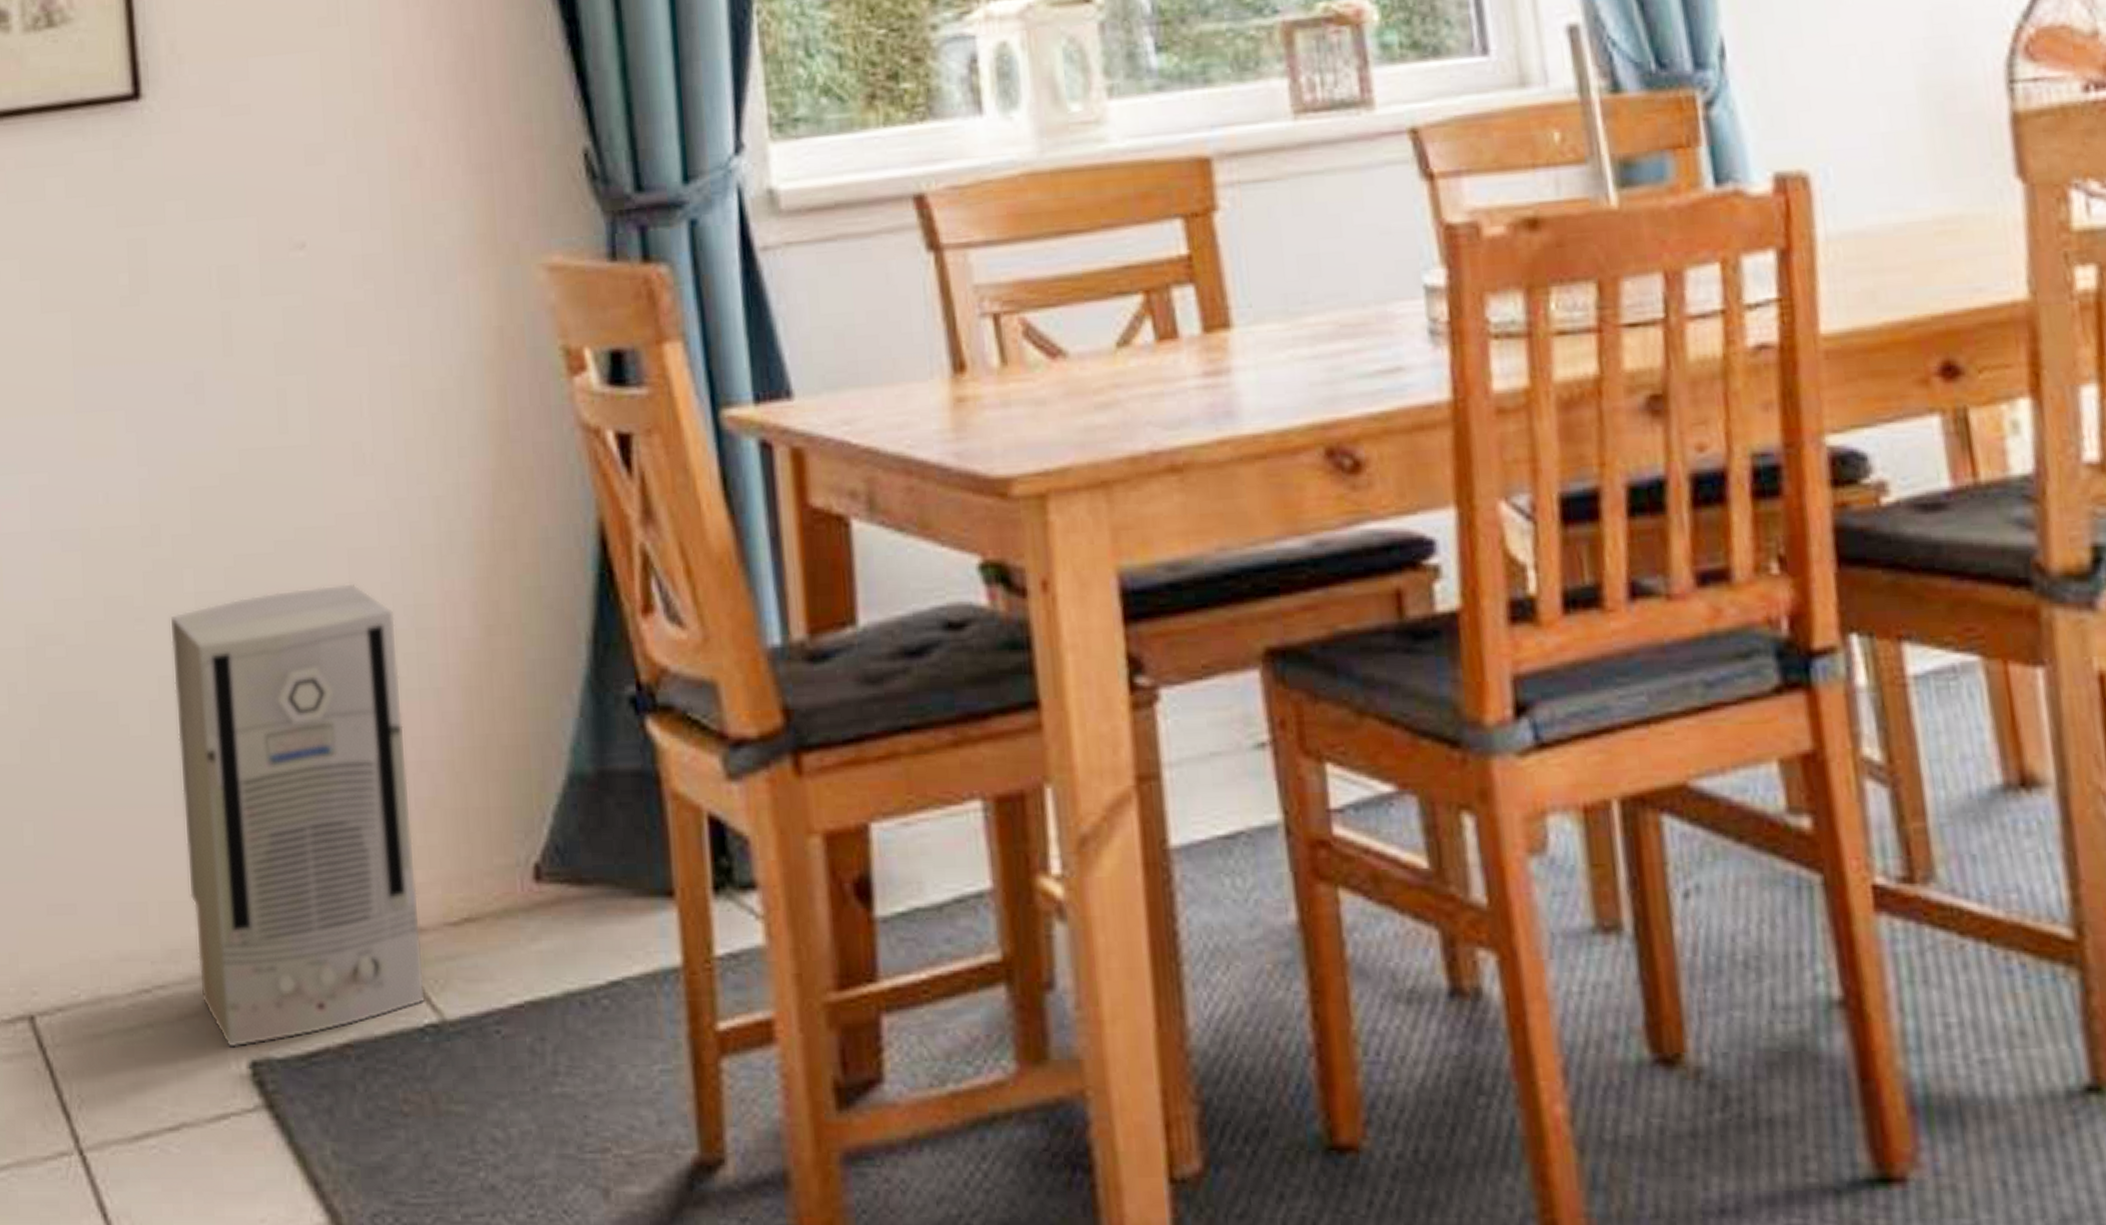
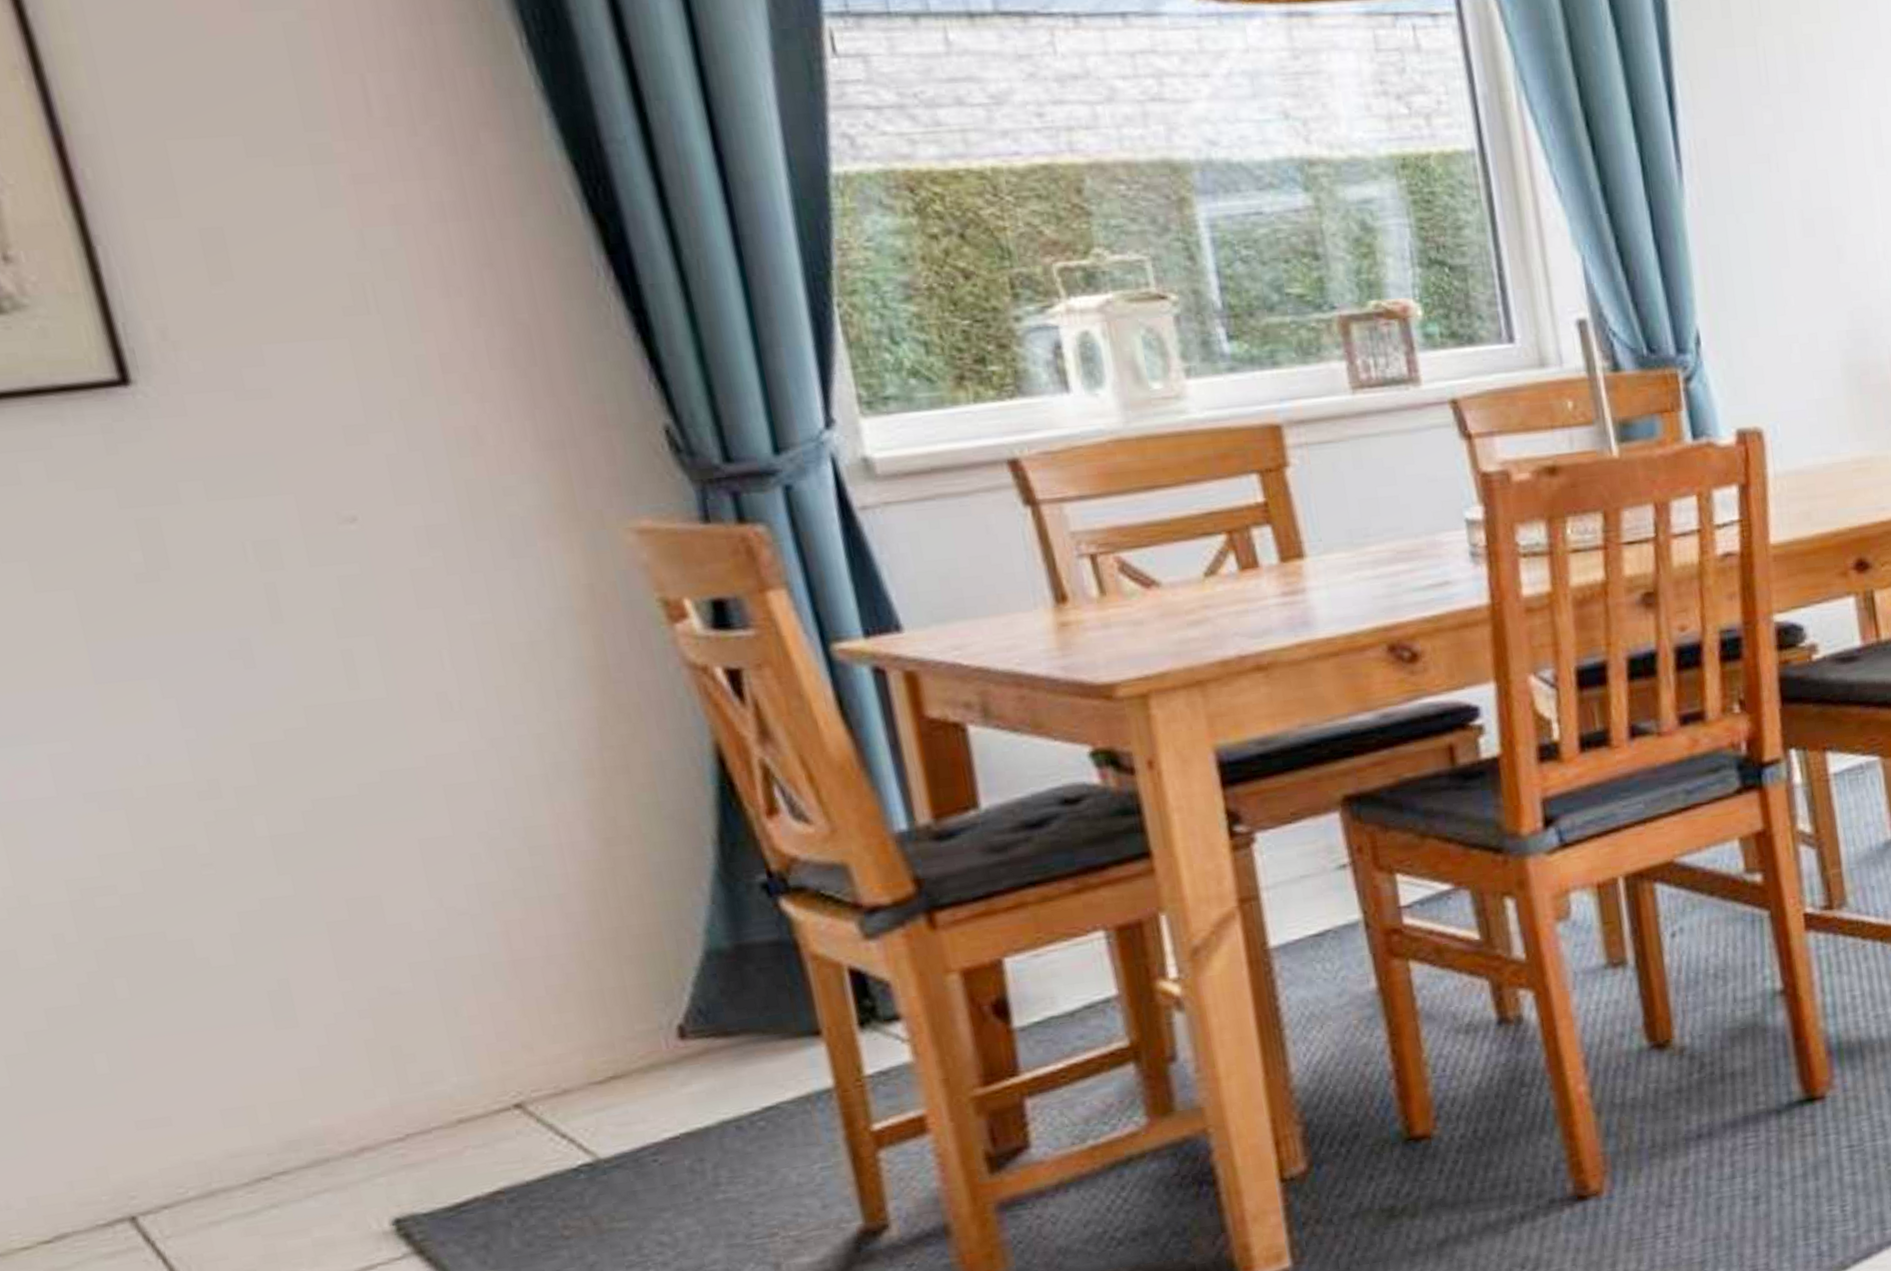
air purifier: present [169,583,426,1048] -> none [242,814,577,1212]

